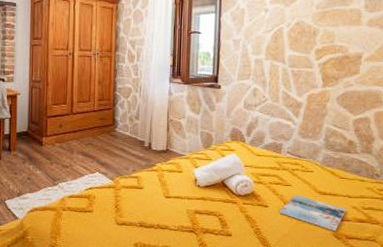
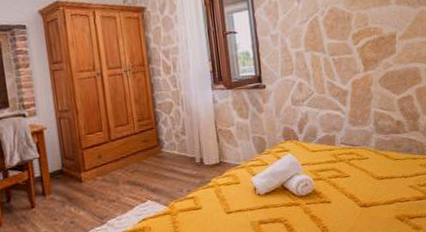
magazine: present [279,194,347,232] -> none [342,184,405,215]

